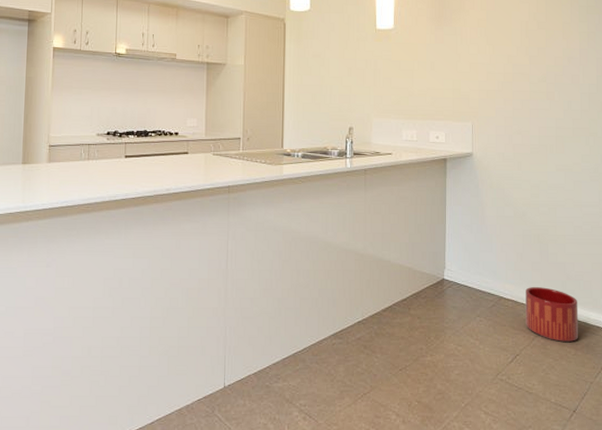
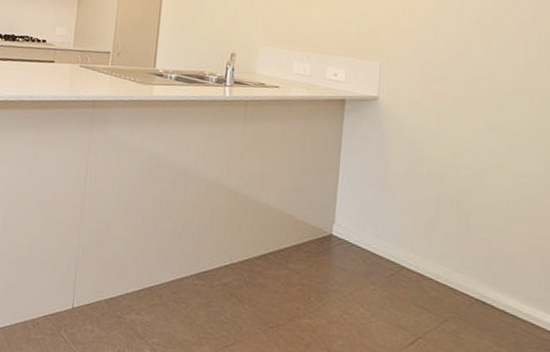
planter: present [525,287,579,342] -> none [433,261,507,336]

